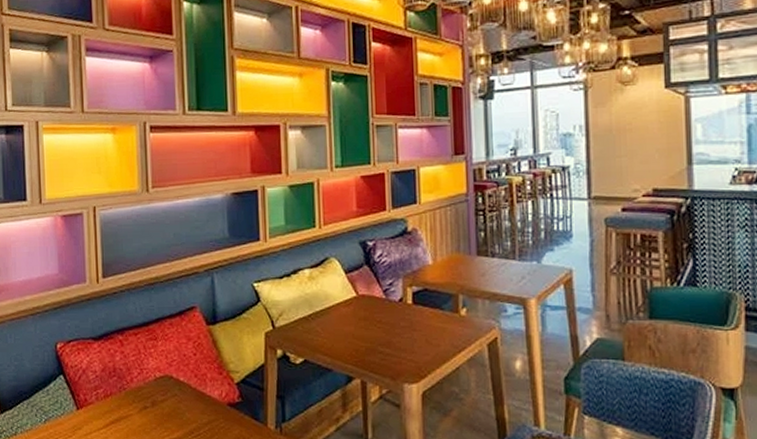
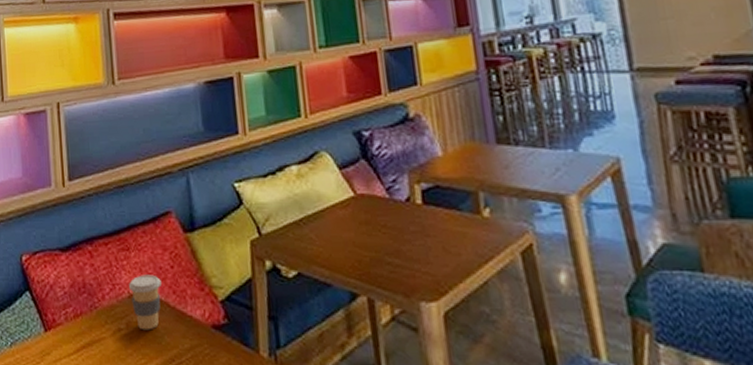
coffee cup: none [154,361,185,408] -> present [128,274,161,330]

